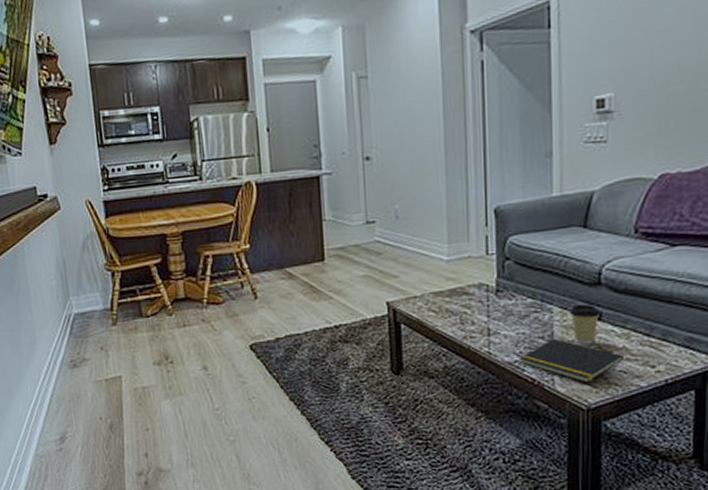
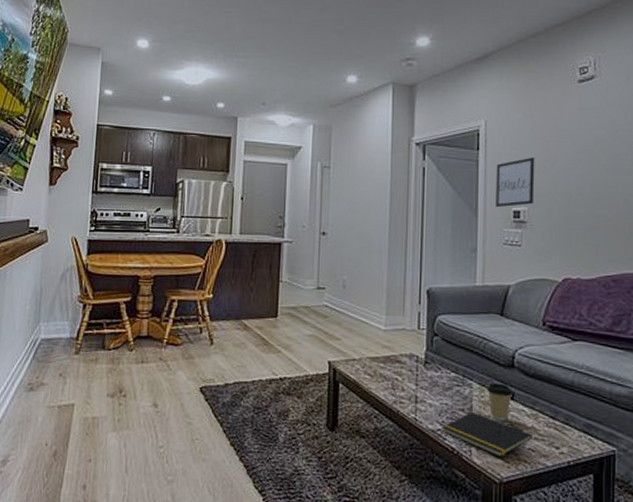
wall art: none [573,26,623,99] -> present [496,157,535,208]

